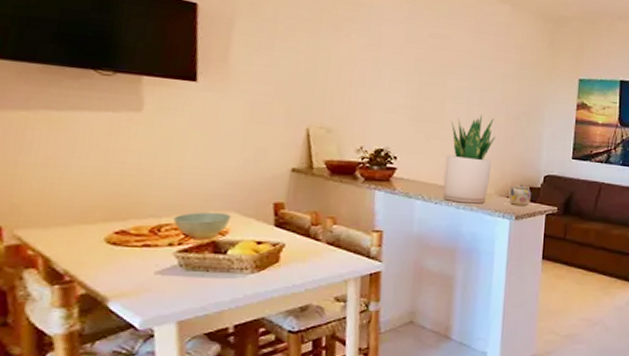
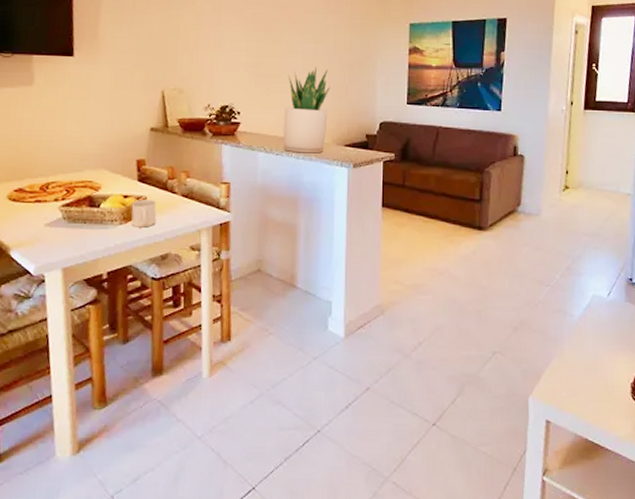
bowl: present [172,211,231,241] -> none [57,170,103,196]
cup: none [265,247,297,277] -> present [131,200,157,228]
teapot: present [507,184,532,207] -> none [345,132,368,155]

